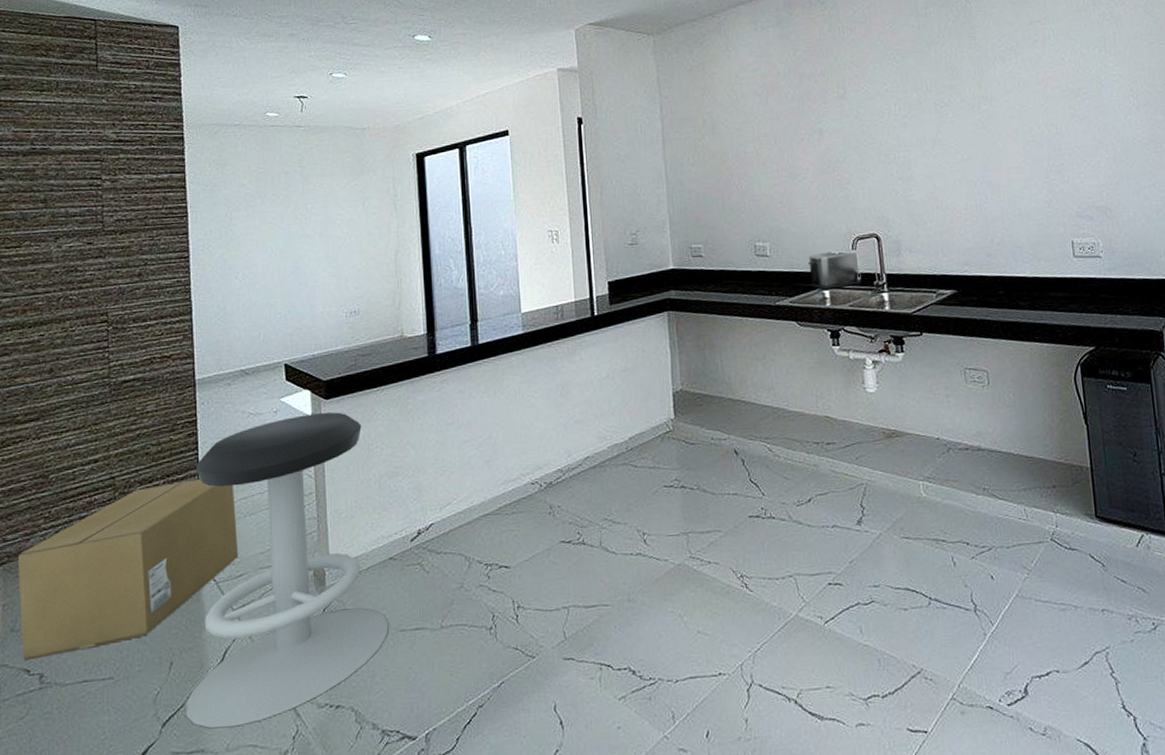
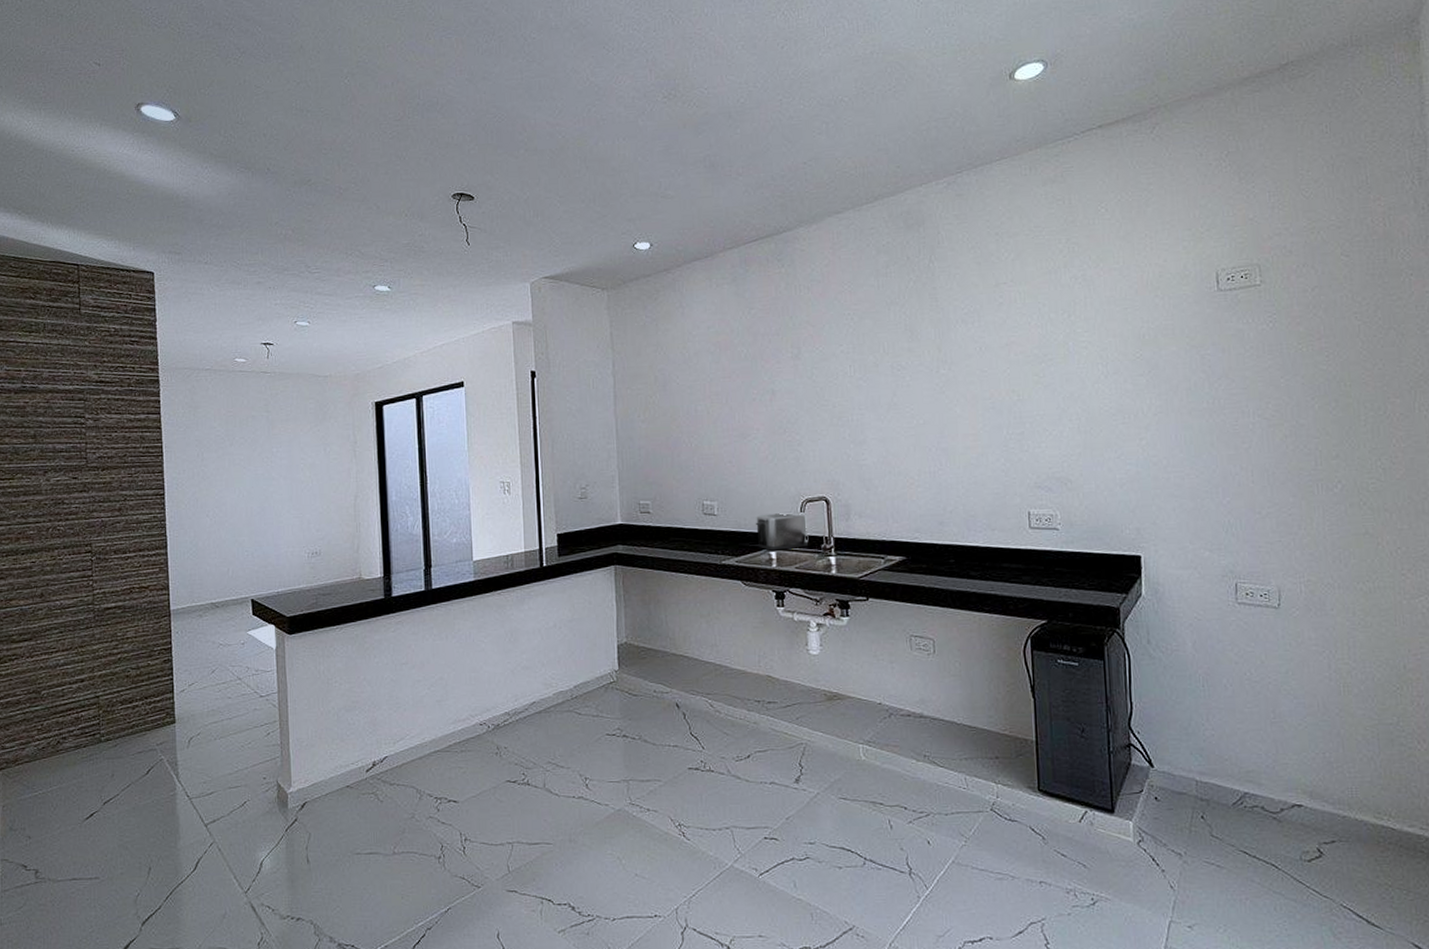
box: present [17,479,238,660] -> none [14,703,209,857]
bar stool: present [185,412,390,729] -> none [162,647,346,930]

